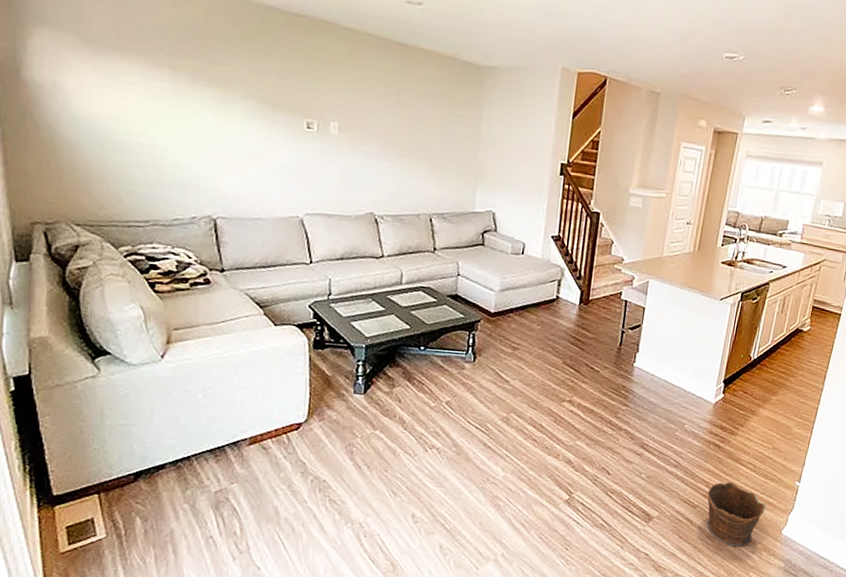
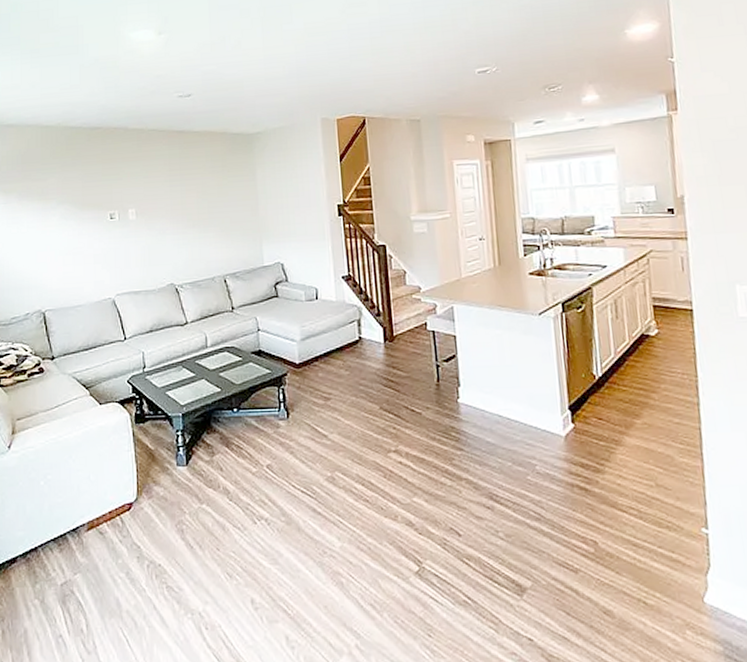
clay pot: present [706,481,767,547] -> none [588,534,672,624]

